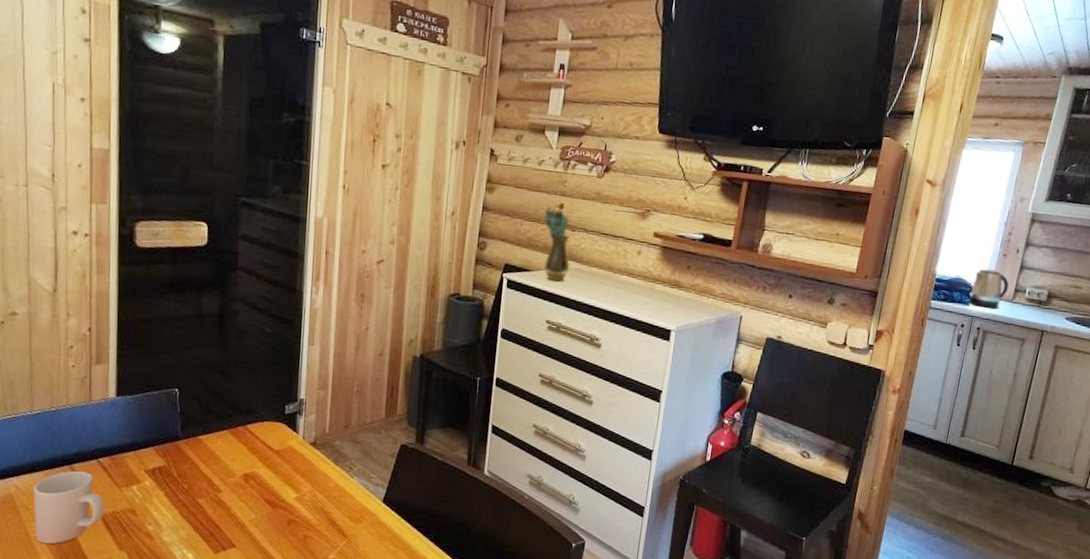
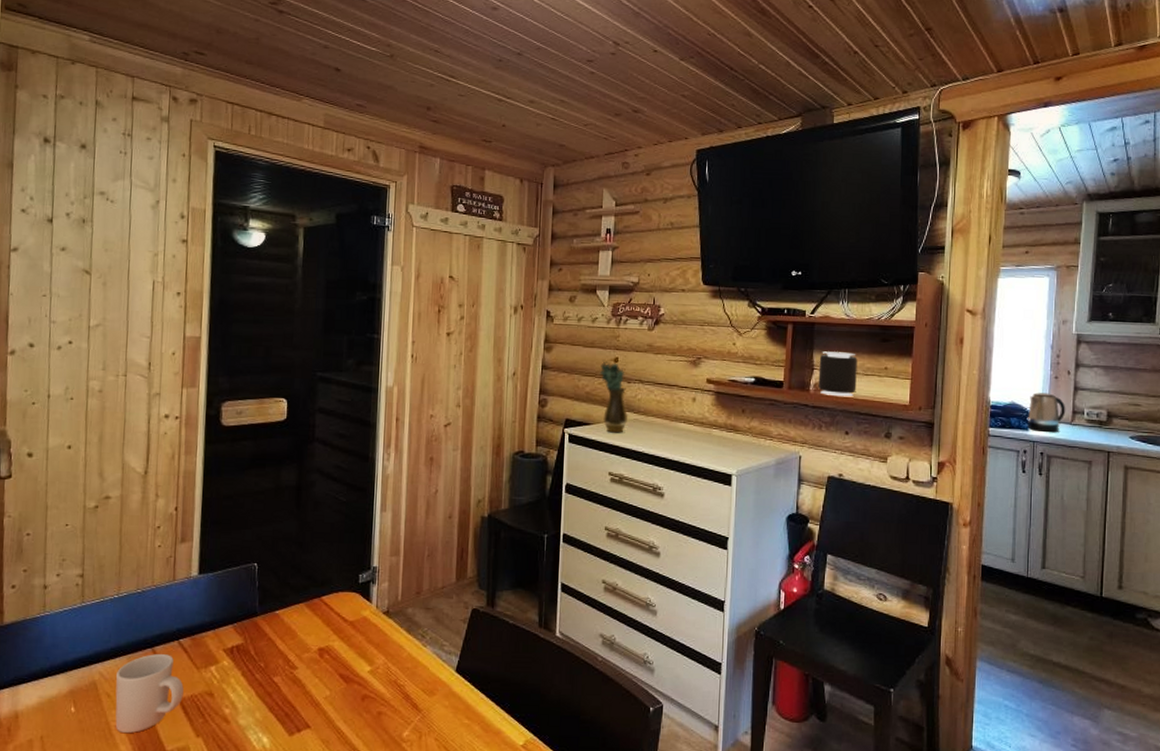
speaker: none [767,212,810,261] -> present [818,351,857,397]

